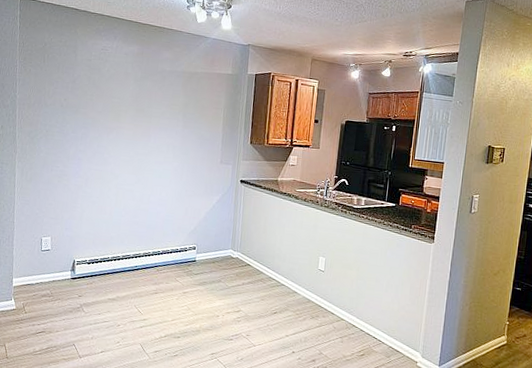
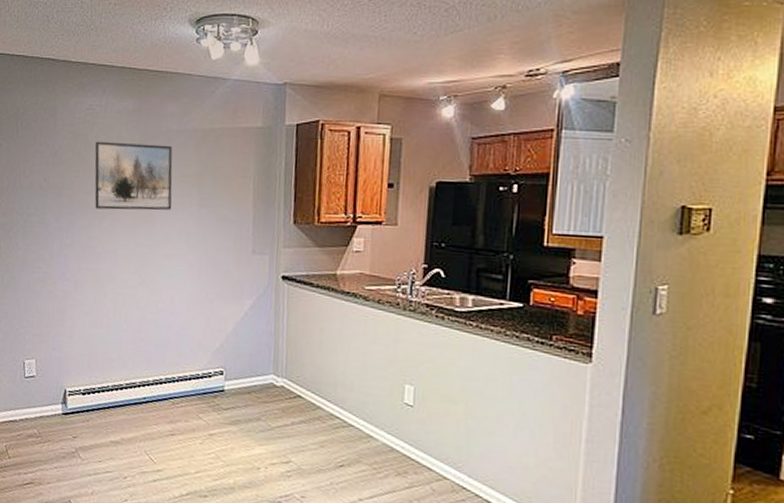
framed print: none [104,74,166,129] -> present [94,141,173,211]

